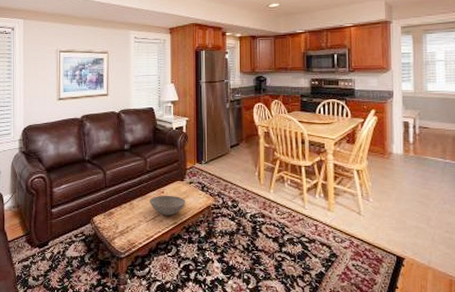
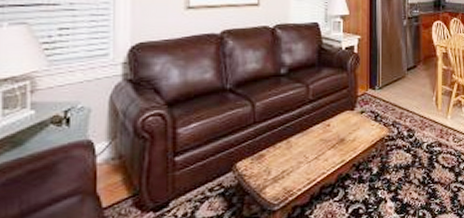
bowl: present [149,195,185,216] -> none [311,128,356,153]

